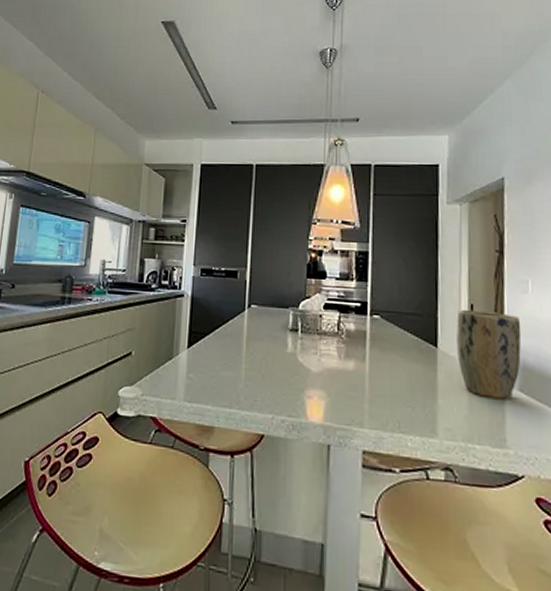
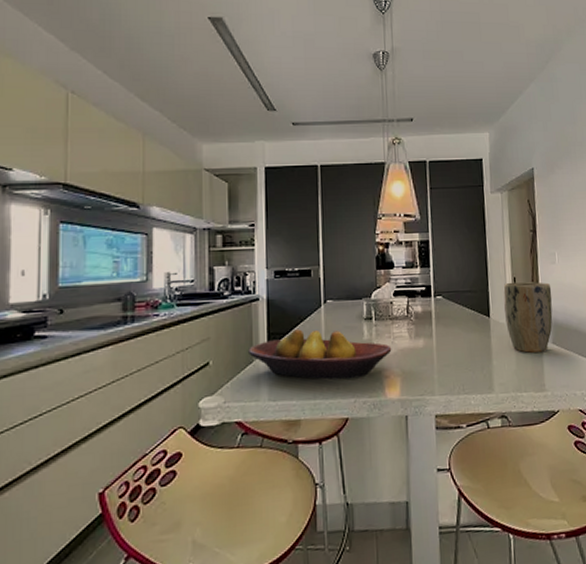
fruit bowl: none [168,331,318,393] -> present [247,329,392,380]

